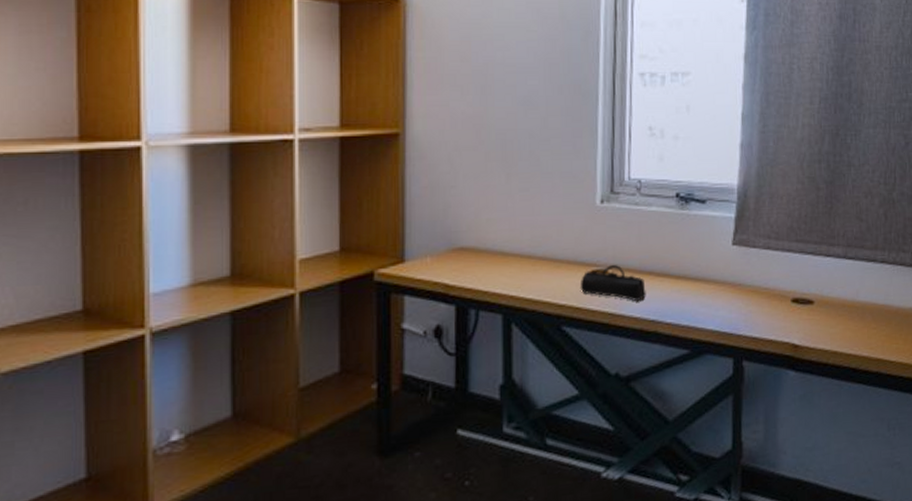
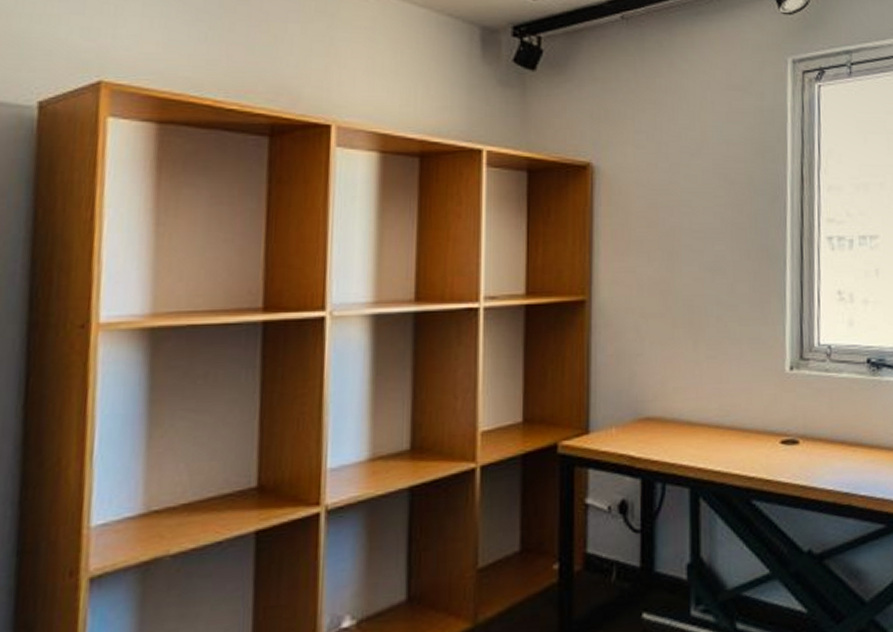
pencil case: present [580,265,646,301] -> none [769,434,839,472]

